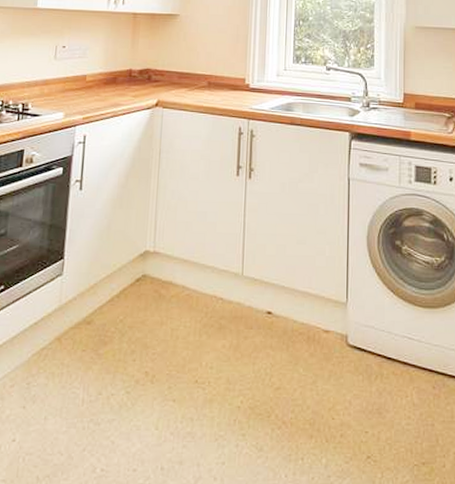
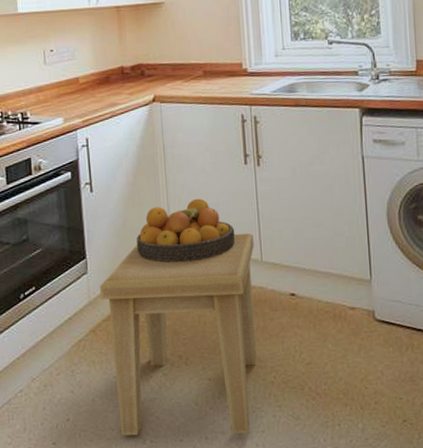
side table: none [70,246,237,466] -> present [100,233,258,436]
fruit bowl: none [118,205,220,270] -> present [136,198,235,262]

